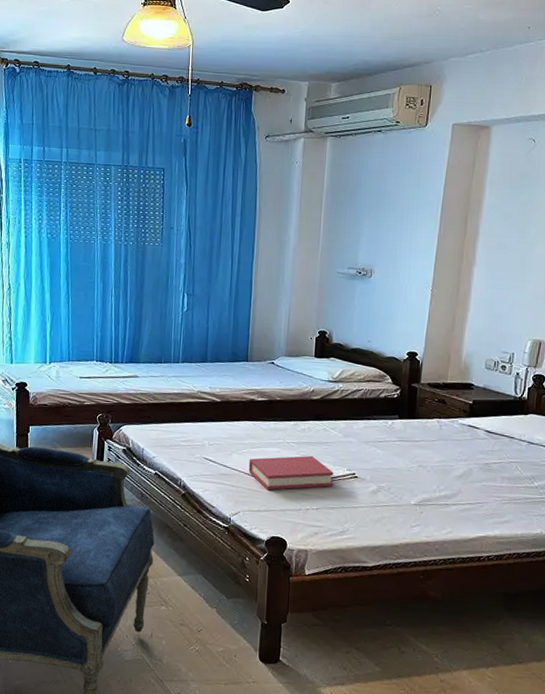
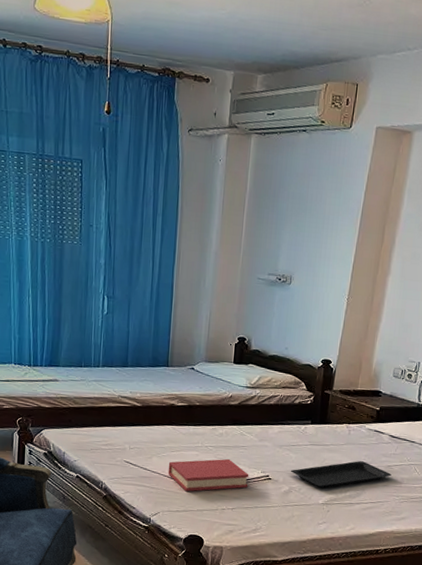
serving tray: none [379,458,490,488] -> present [291,461,392,489]

